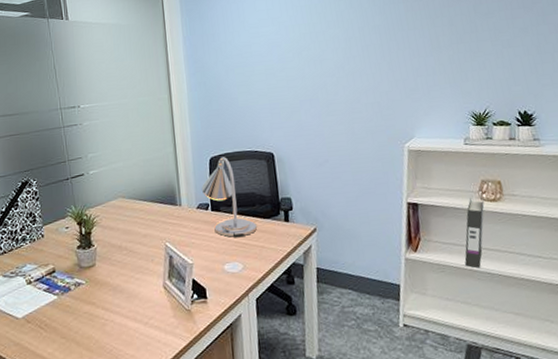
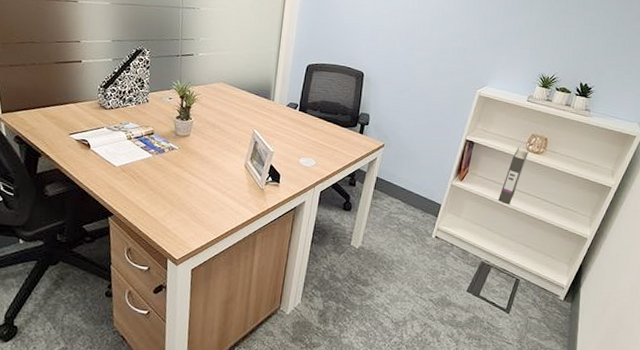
table lamp: present [201,157,257,238] -> none [294,66,335,139]

